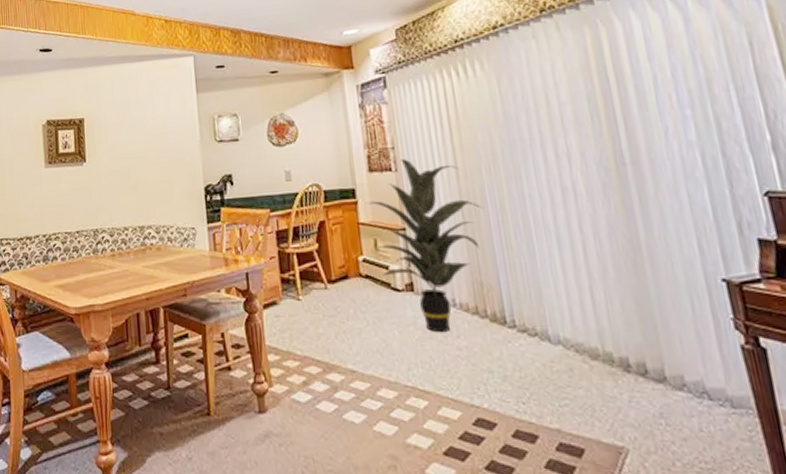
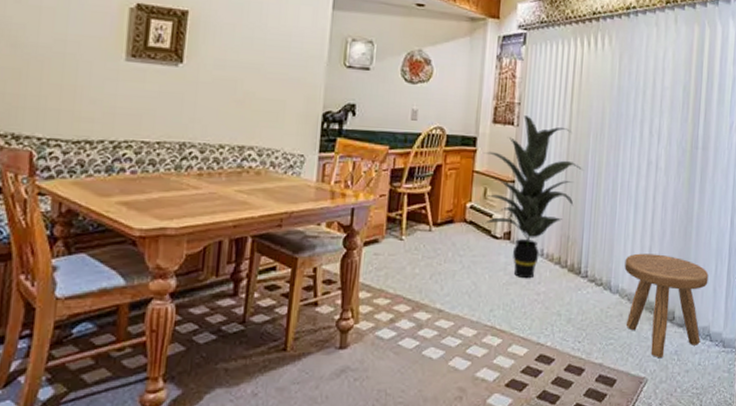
stool: none [560,294,695,421] -> present [624,253,709,357]

